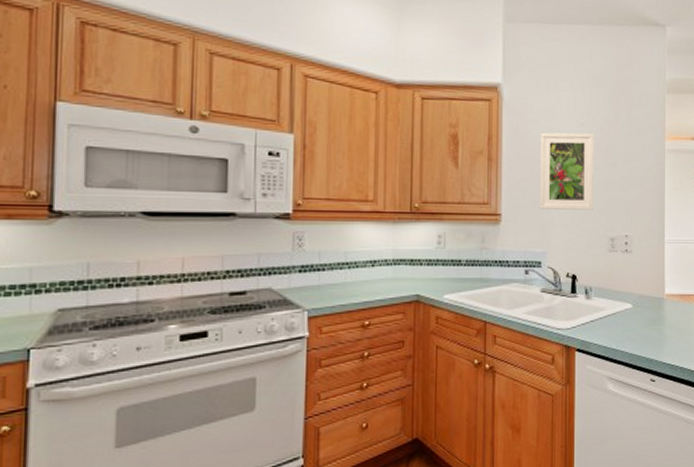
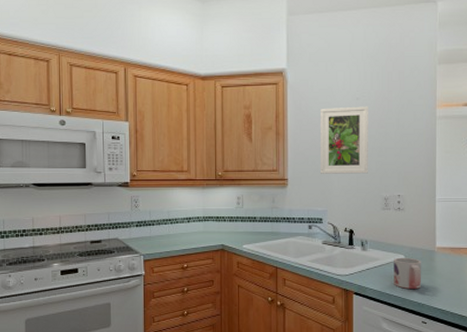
mug: none [620,306,651,342] -> present [394,257,422,289]

